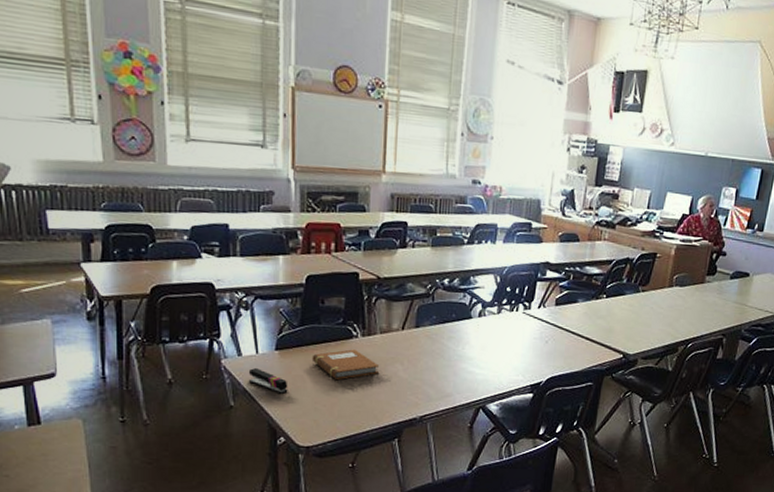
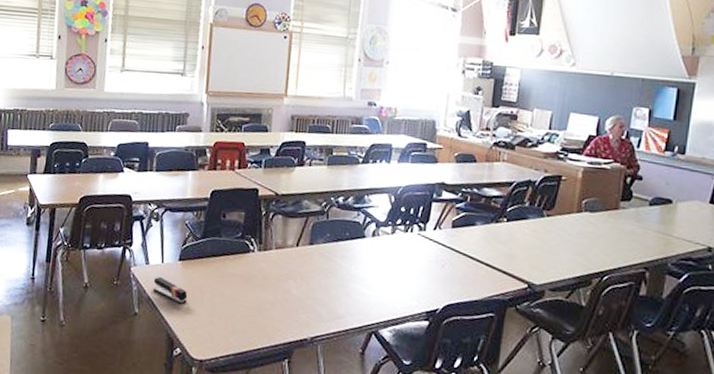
notebook: present [312,349,379,379] -> none [211,263,273,293]

